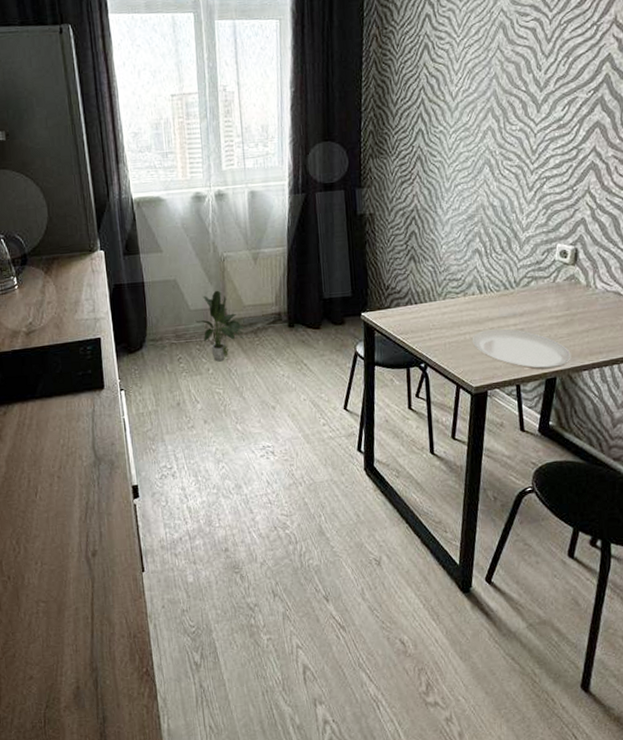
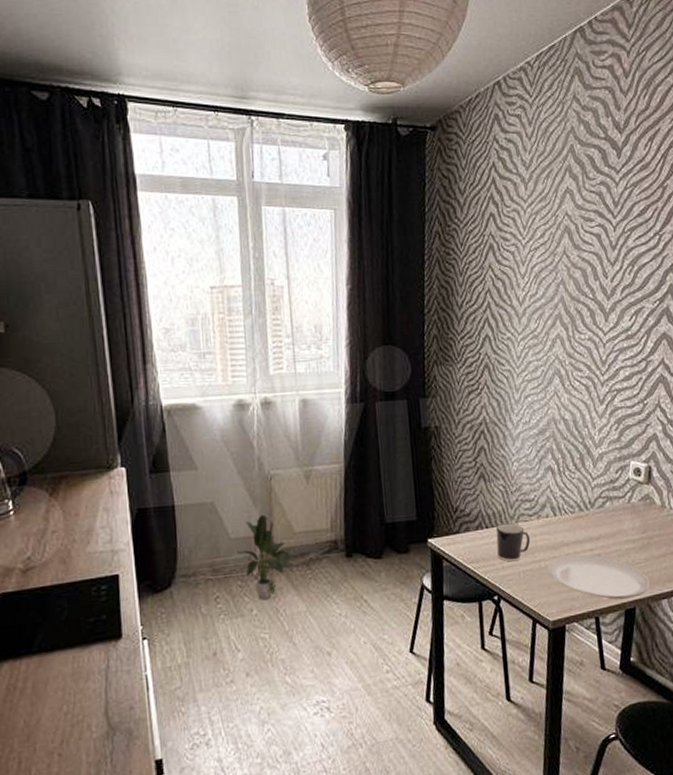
mug: none [424,300,457,334] -> present [495,523,531,562]

